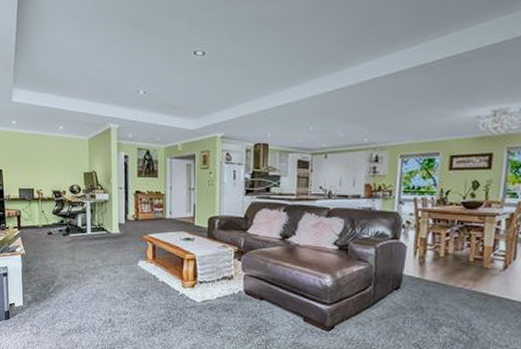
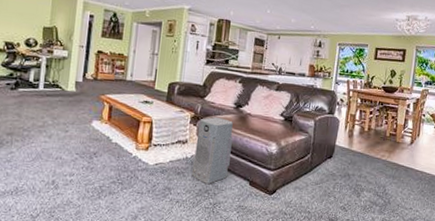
air purifier: none [240,251,281,320] -> present [191,117,233,184]

